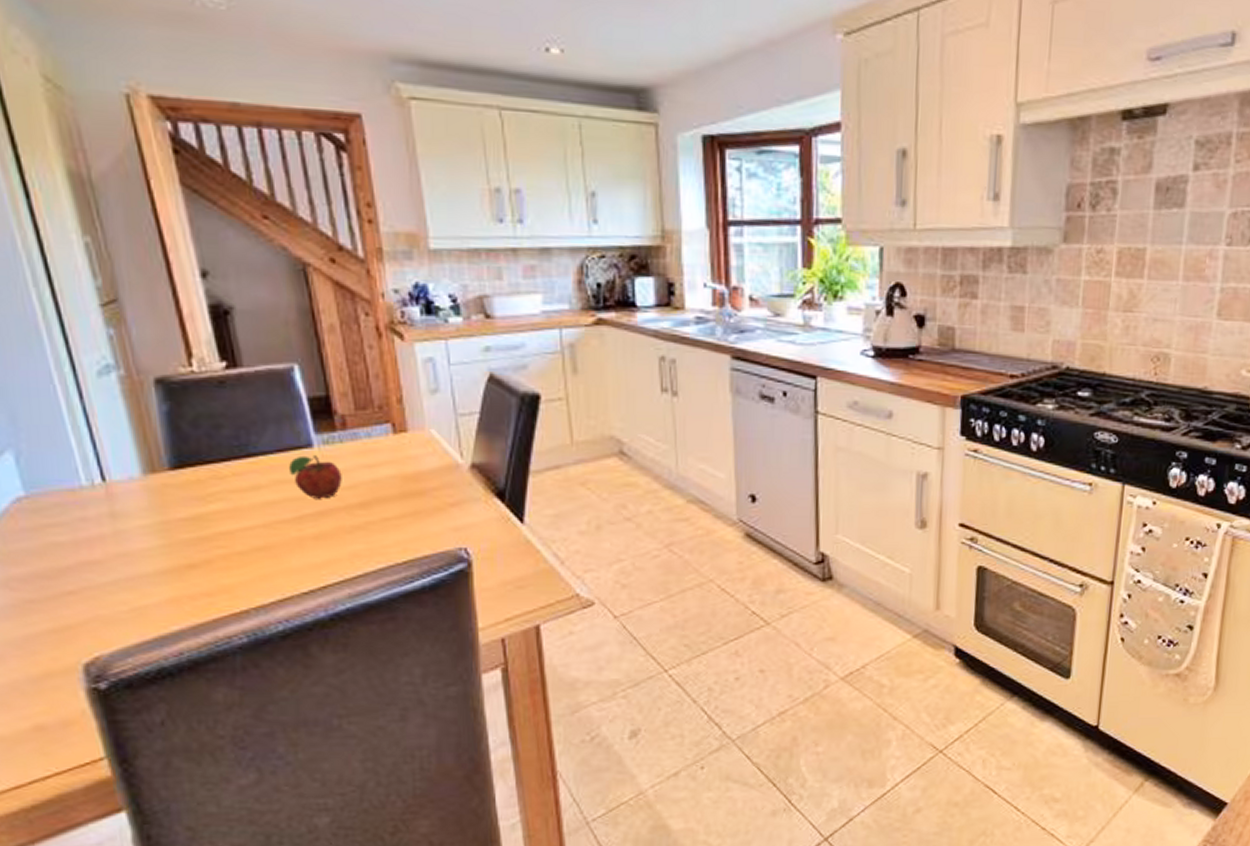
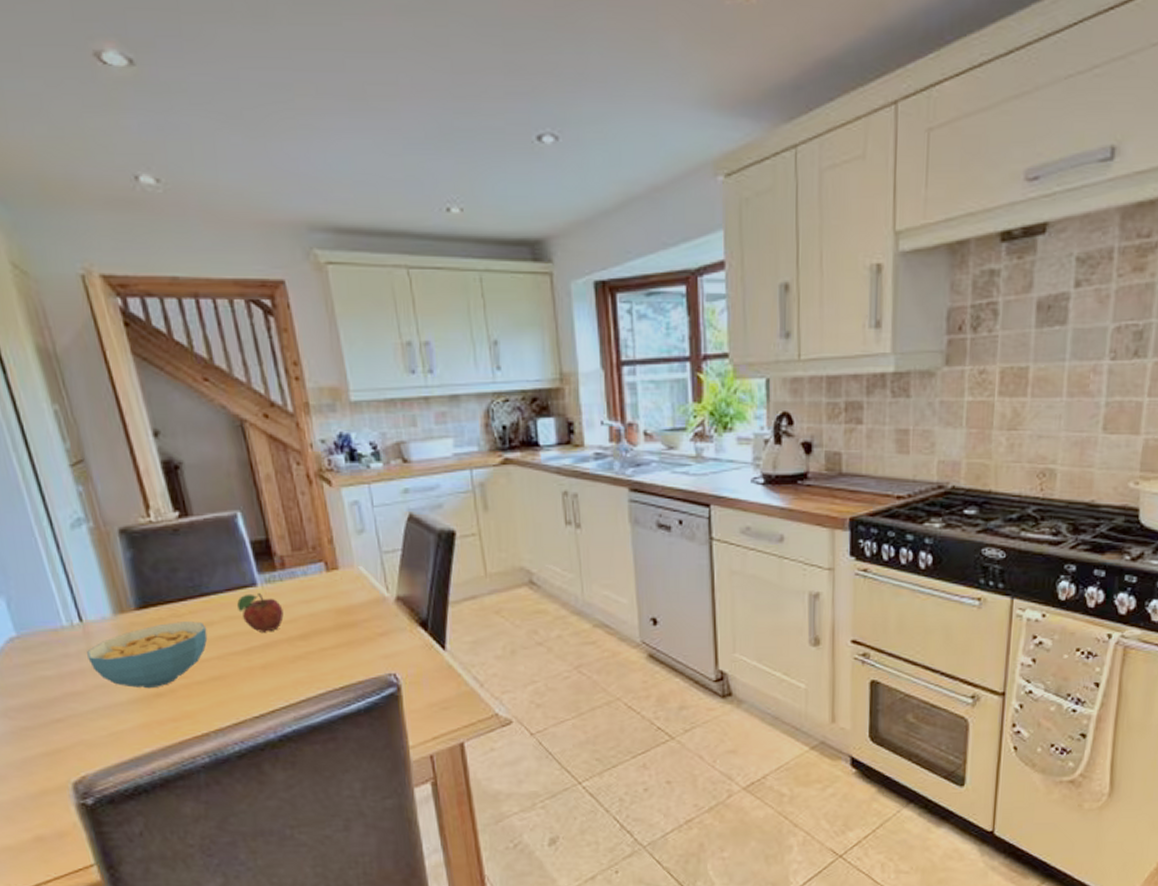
cereal bowl: none [109,484,253,559] -> present [87,621,208,689]

